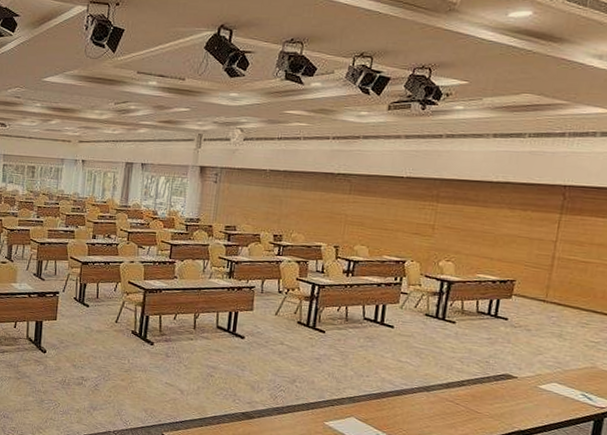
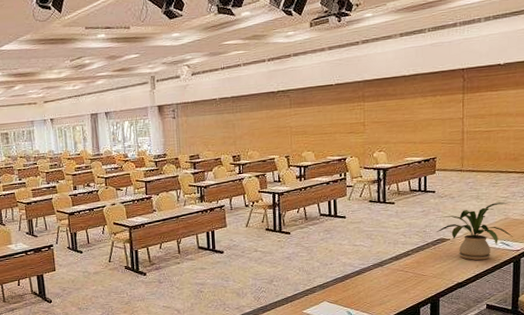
house plant: none [501,346,599,411] -> present [436,202,513,261]

